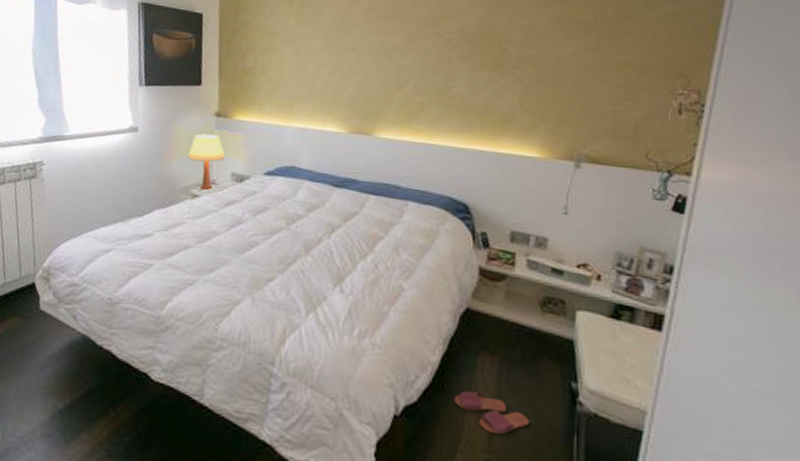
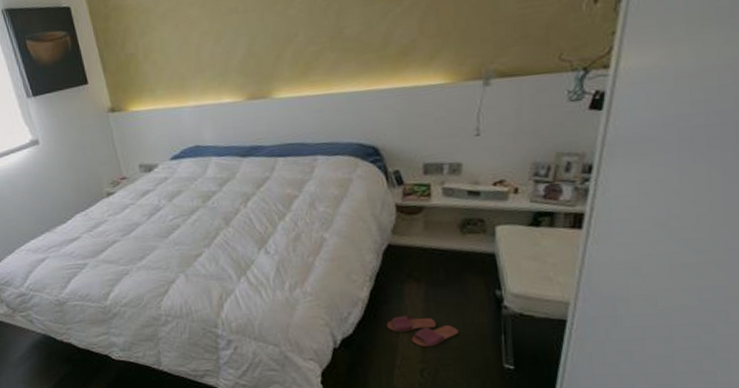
table lamp: present [188,133,226,191] -> none [93,130,130,187]

